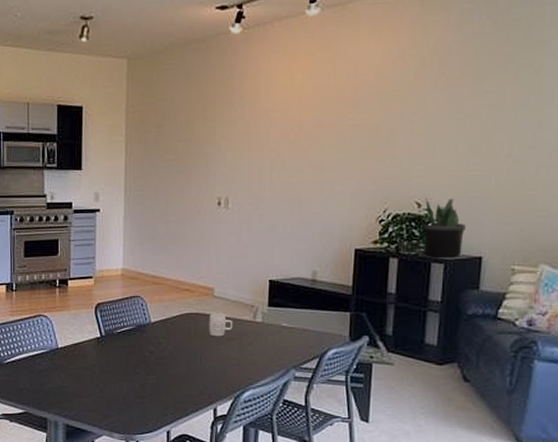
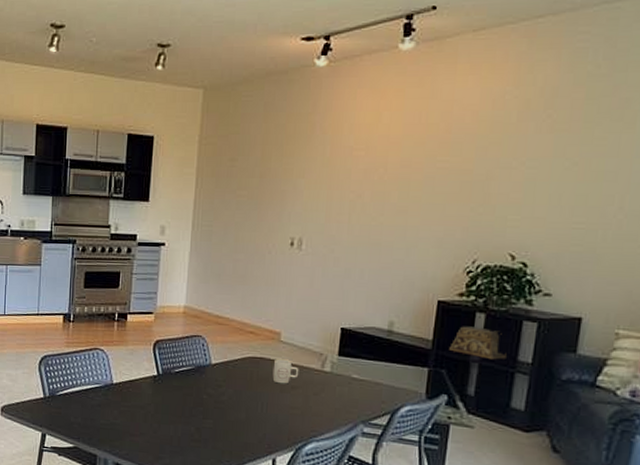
decorative box: none [368,271,419,301] -> present [449,326,507,360]
planter: present [423,198,466,258] -> none [515,250,565,317]

